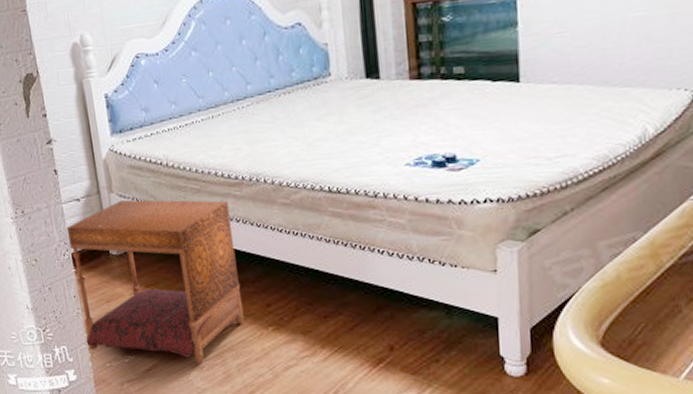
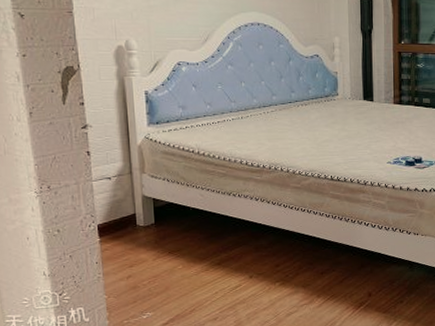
canopy bed: present [66,199,245,364] -> none [94,180,256,316]

